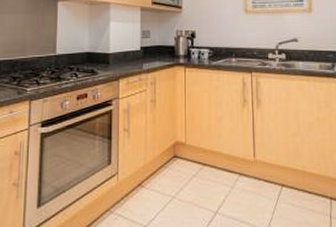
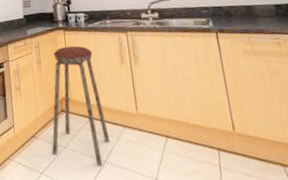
music stool: none [159,84,224,217] -> present [52,45,110,166]

